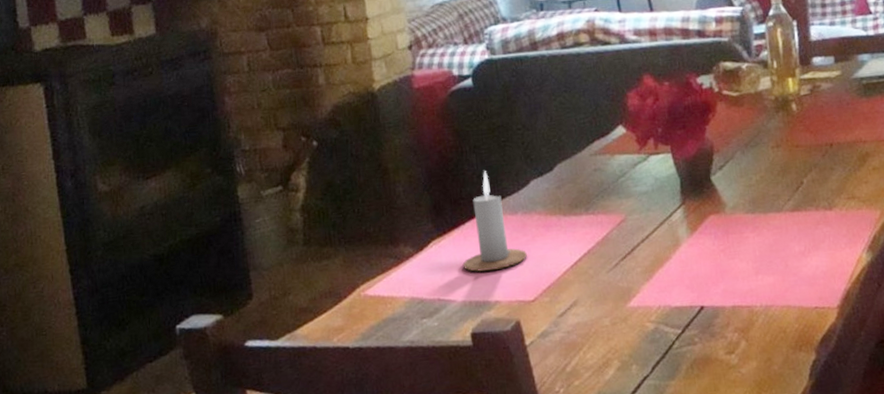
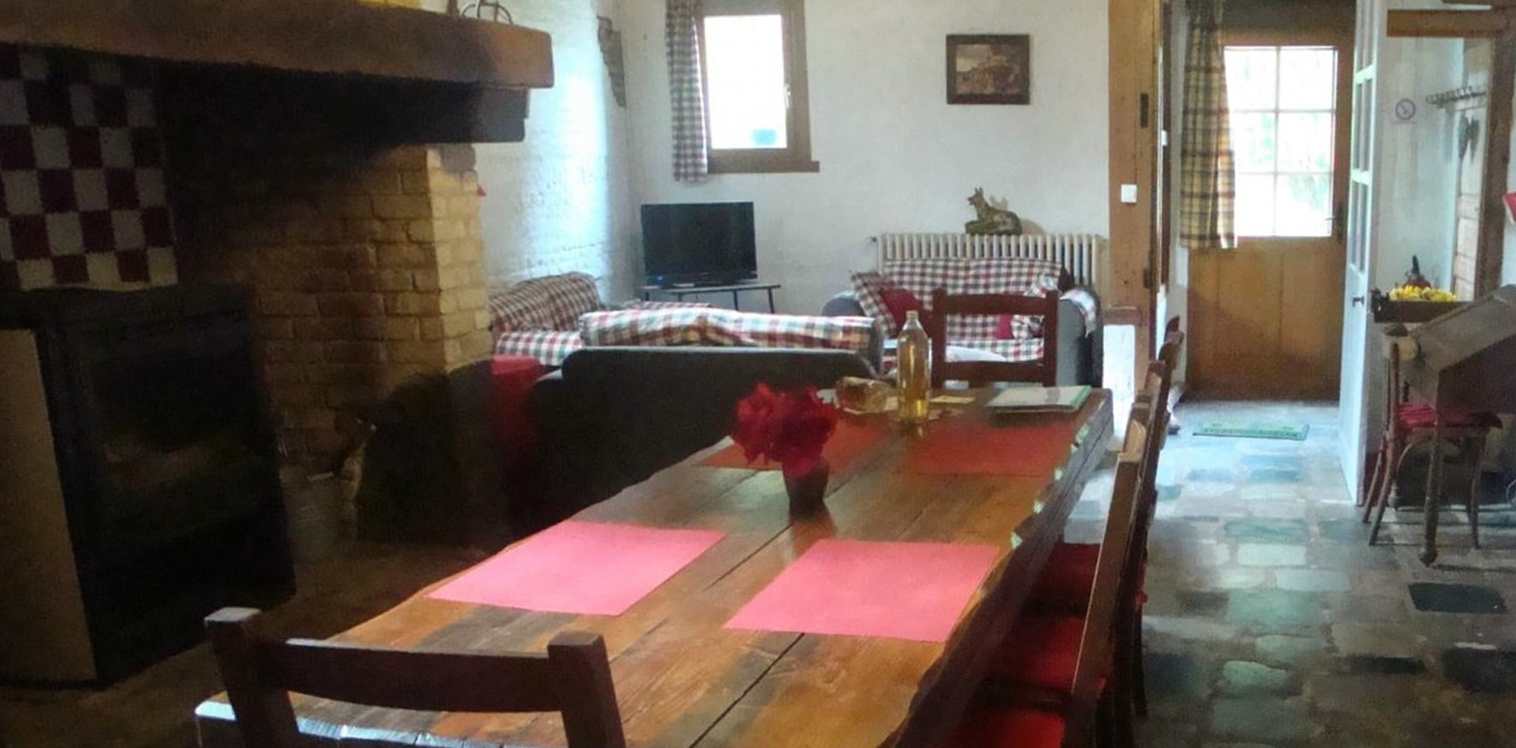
candle: present [462,171,528,272] -> none [541,473,616,581]

